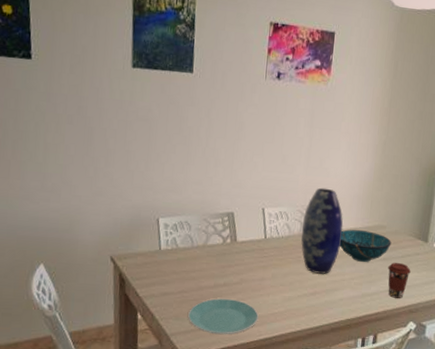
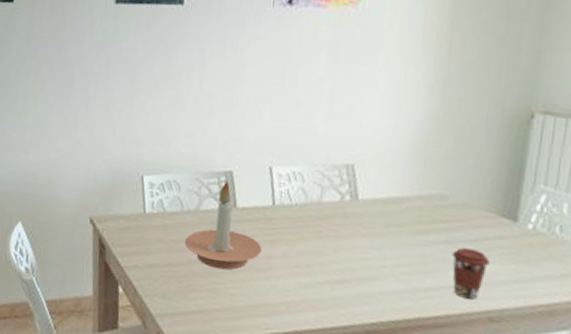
plate: present [187,298,259,335] -> none [175,276,265,324]
candle holder: none [194,220,256,292] -> present [184,181,262,270]
vase: present [301,187,344,274] -> none [321,141,383,257]
decorative bowl: present [339,229,392,263] -> none [377,198,458,245]

